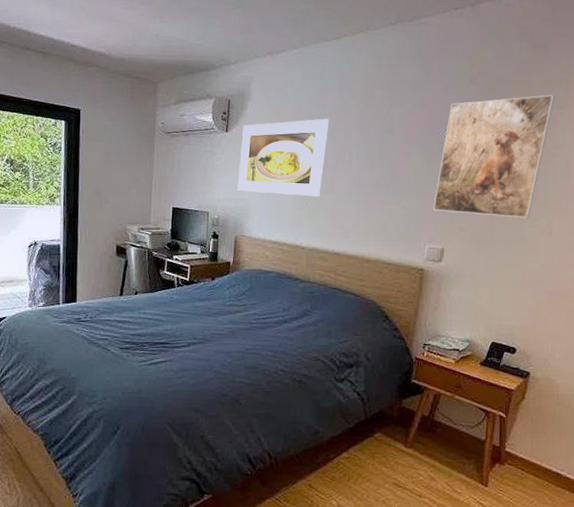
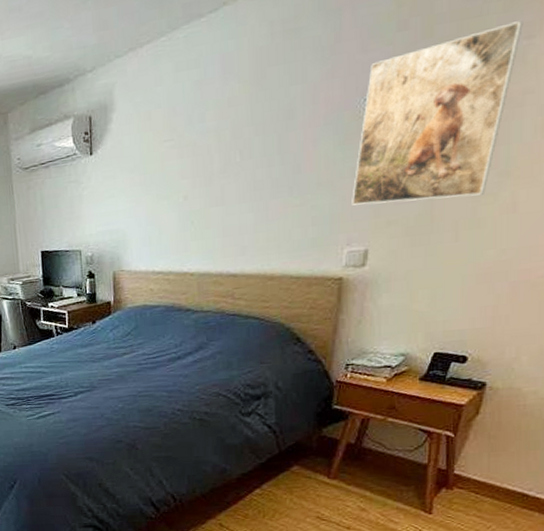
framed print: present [237,118,329,197] -> none [109,115,212,221]

